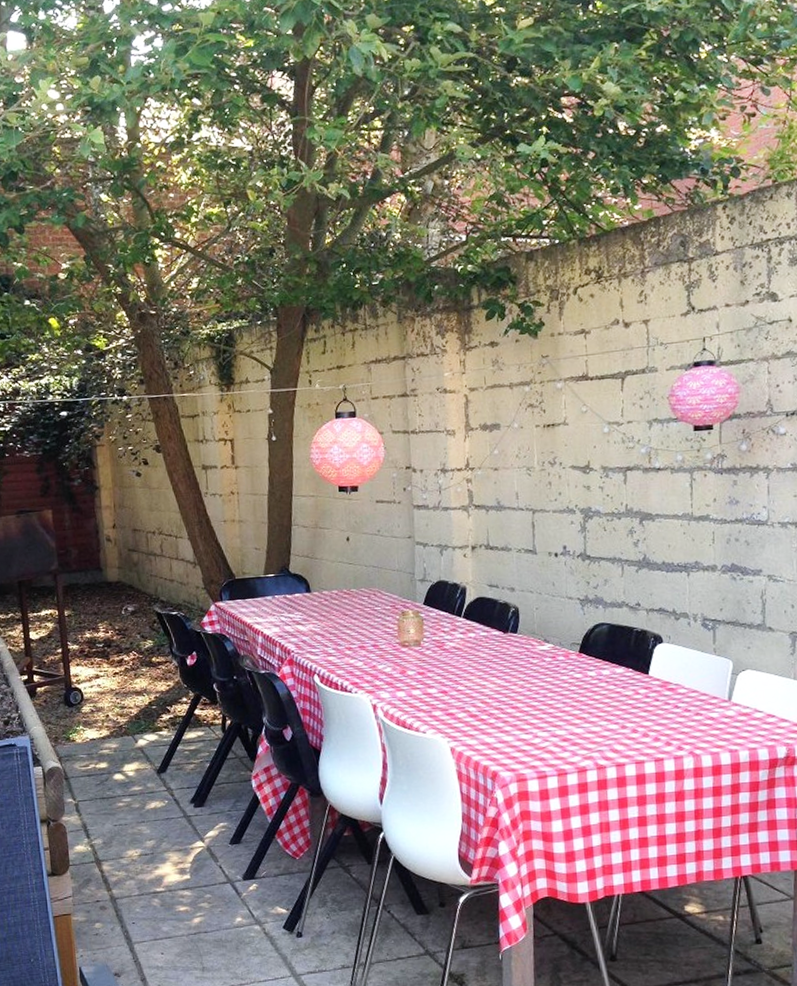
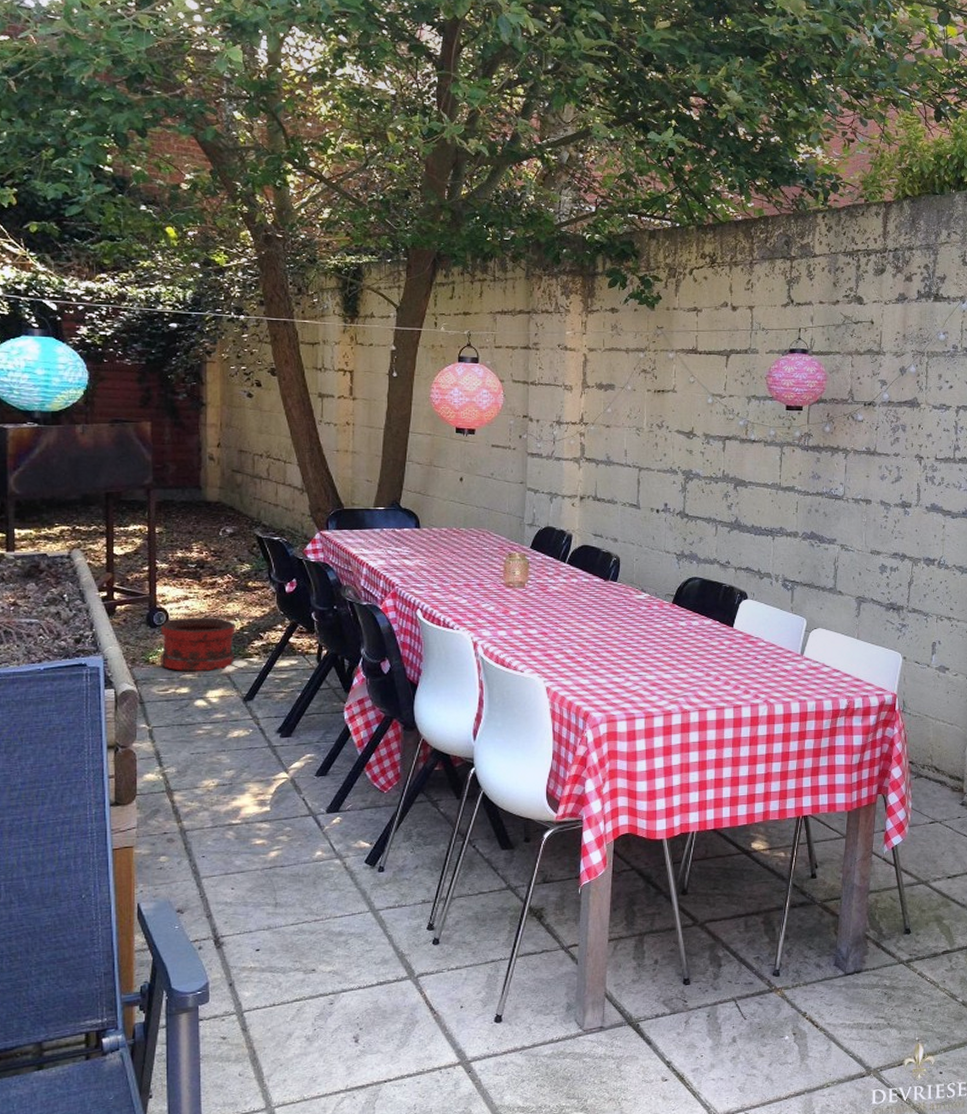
bucket: none [77,694,146,747] -> present [160,617,236,672]

